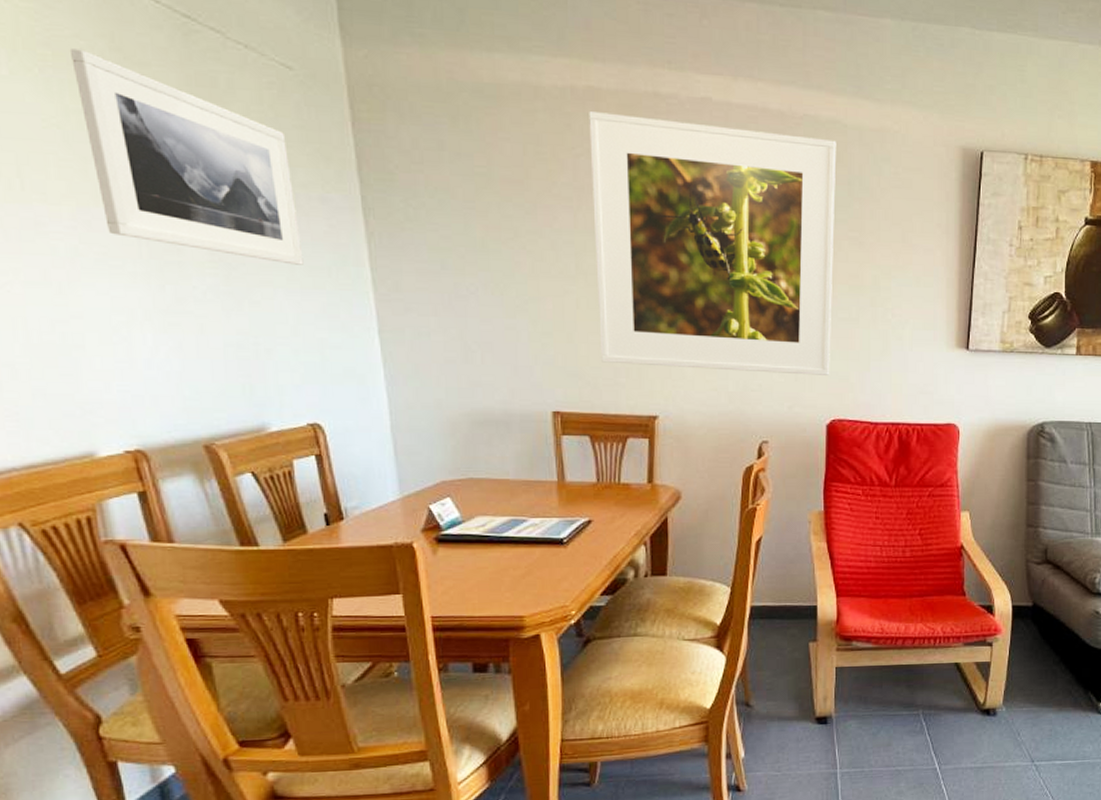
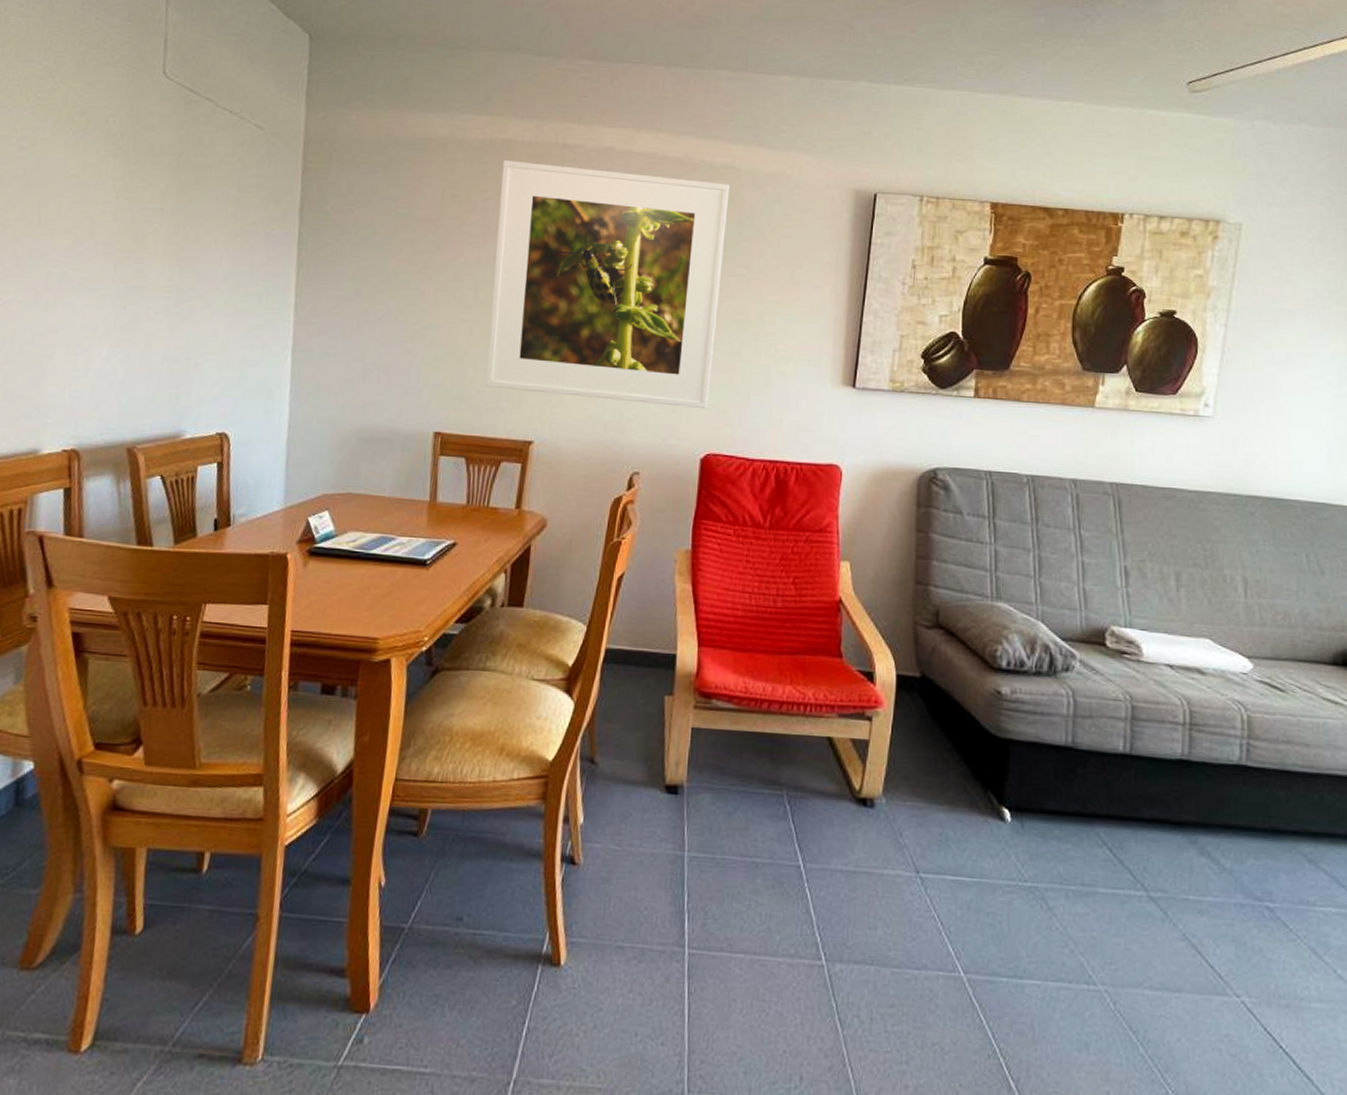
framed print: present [69,48,304,265] -> none [93,116,247,291]

